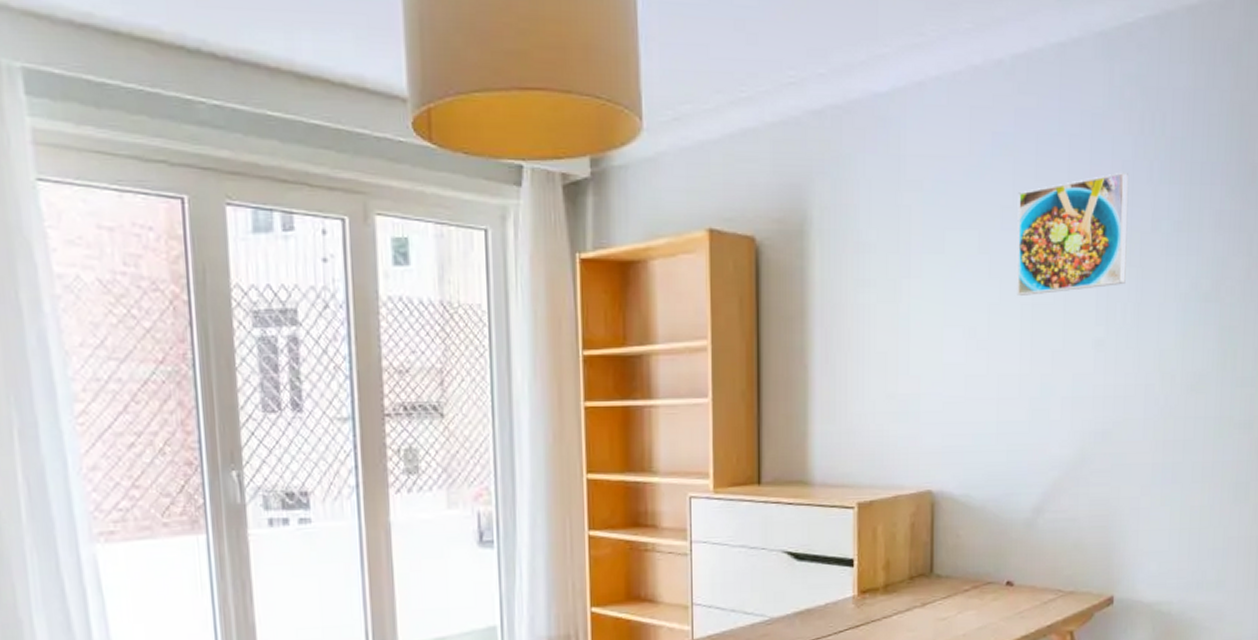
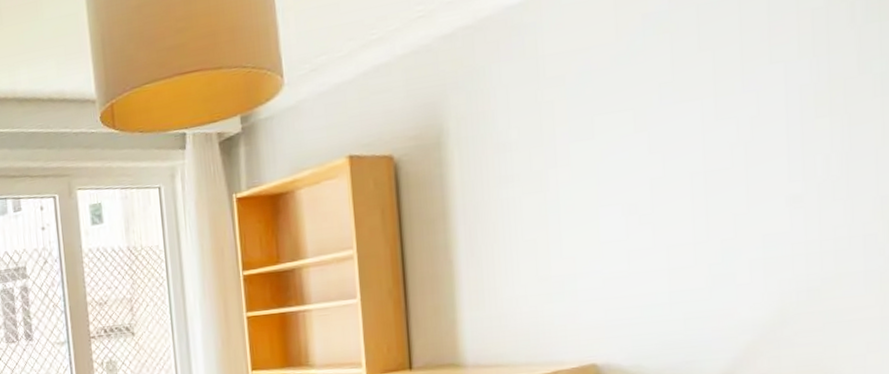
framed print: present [1017,172,1129,295] -> none [678,20,826,166]

